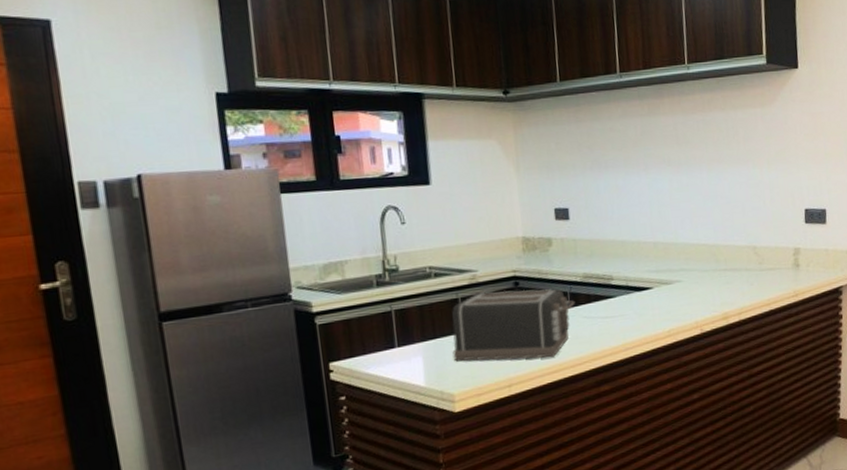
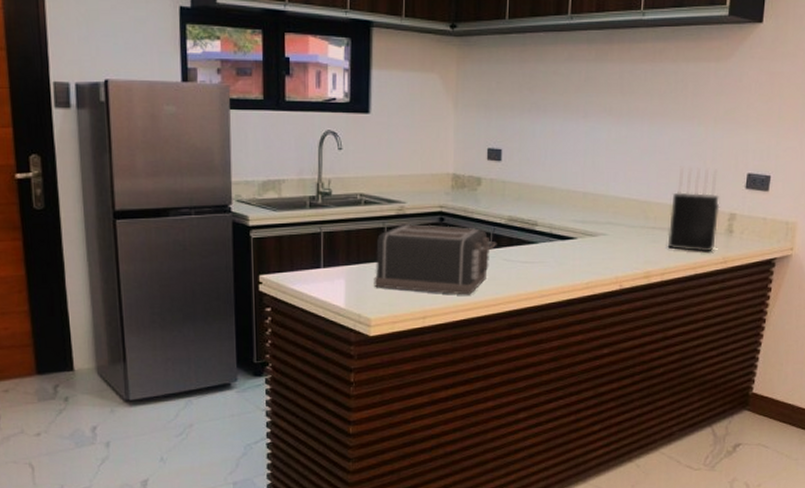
knife block: none [738,206,786,289] -> present [667,166,720,252]

